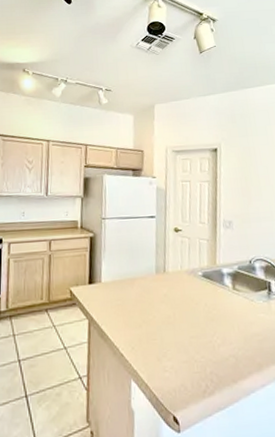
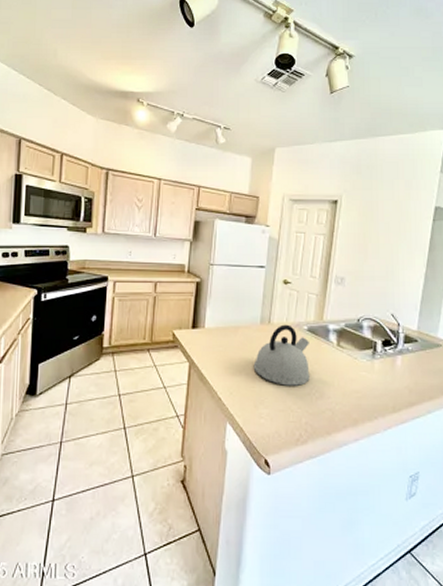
kettle: none [152,272,210,335] -> present [253,324,310,386]

